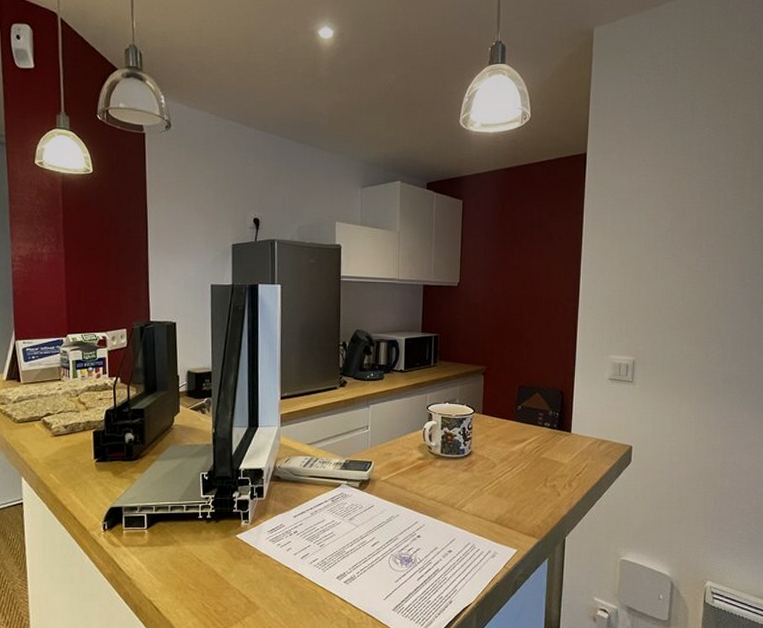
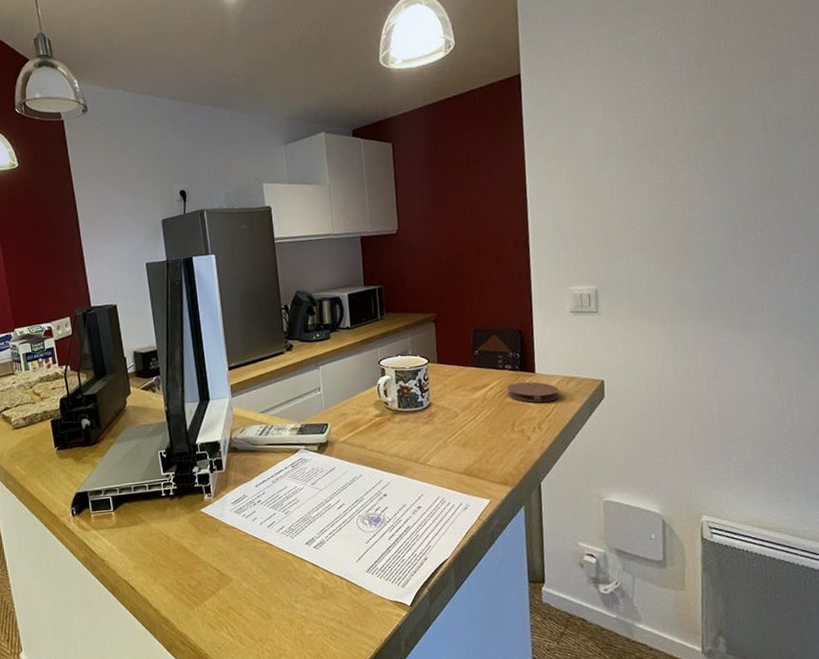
coaster: none [544,441,591,462] -> present [507,382,559,403]

